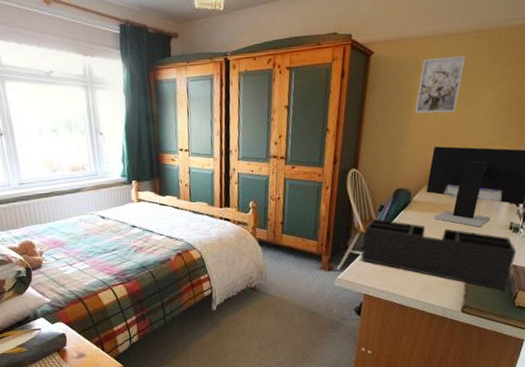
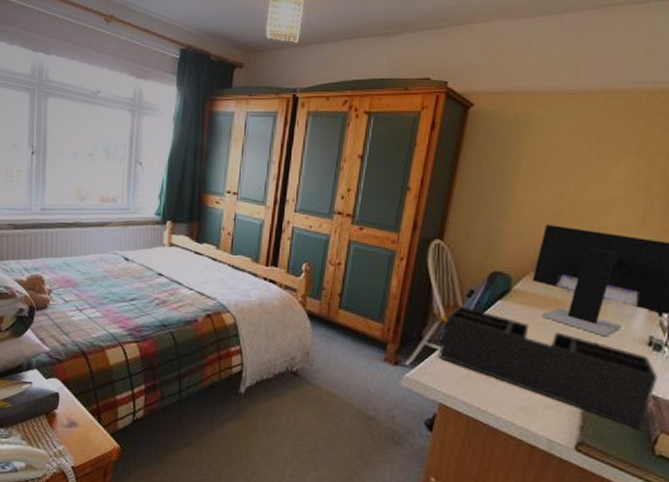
wall art: present [415,55,466,114] -> none [523,117,593,186]

